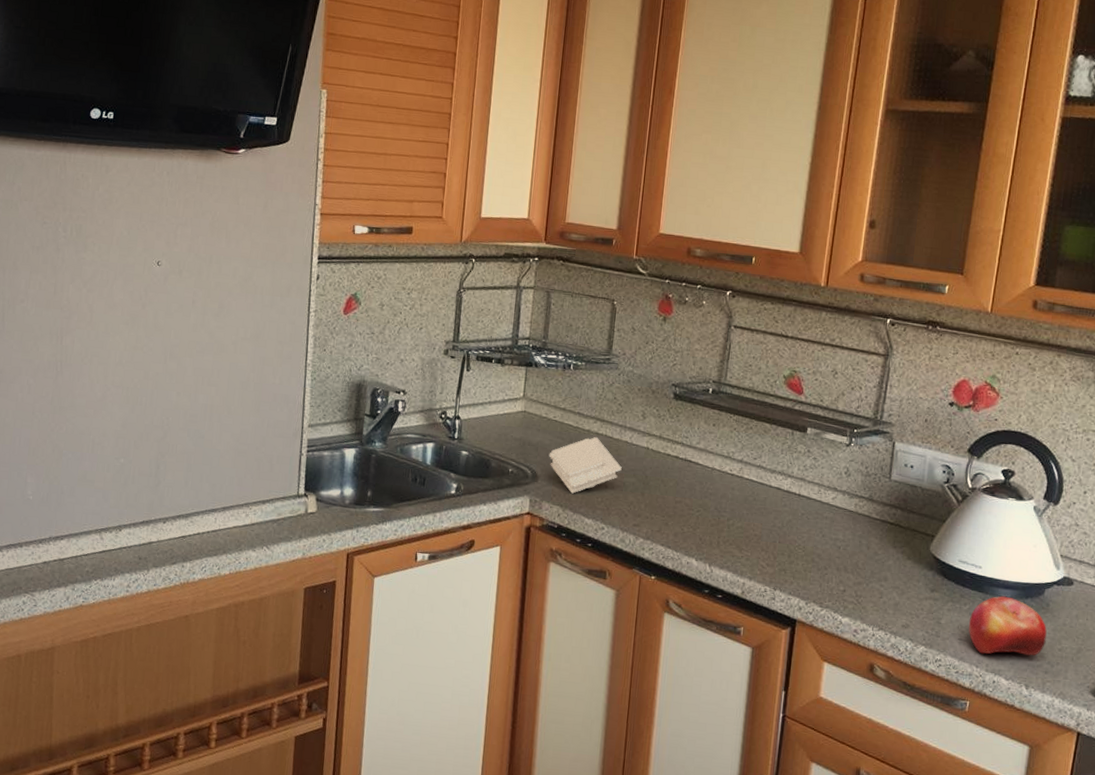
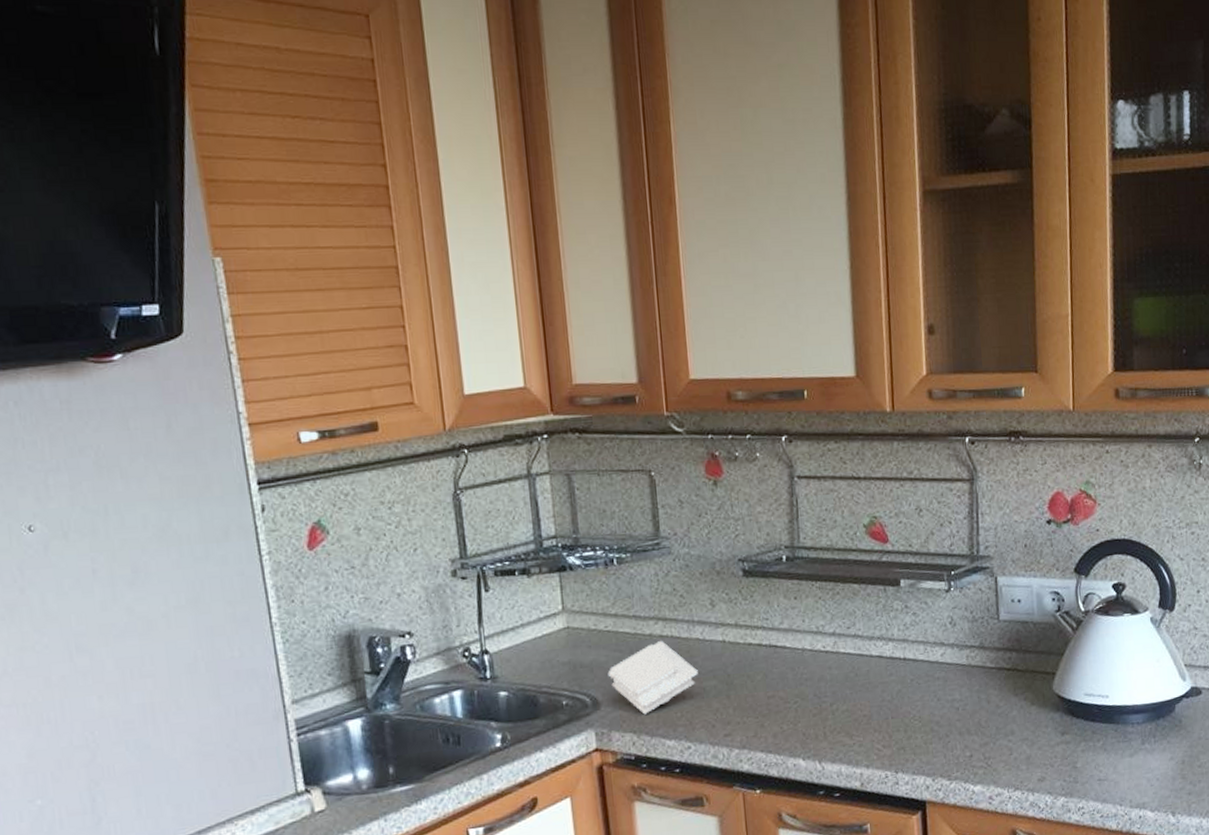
fruit: present [968,595,1047,656] -> none [1105,722,1185,791]

